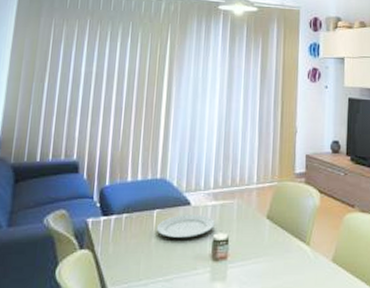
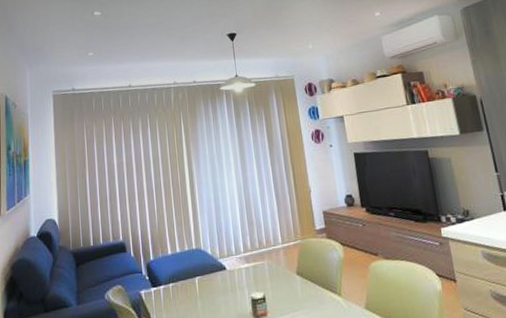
plate: present [156,215,215,239] -> none [200,277,251,301]

